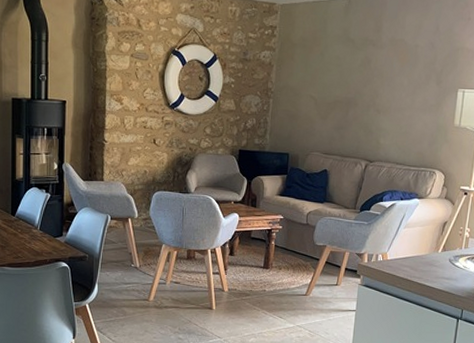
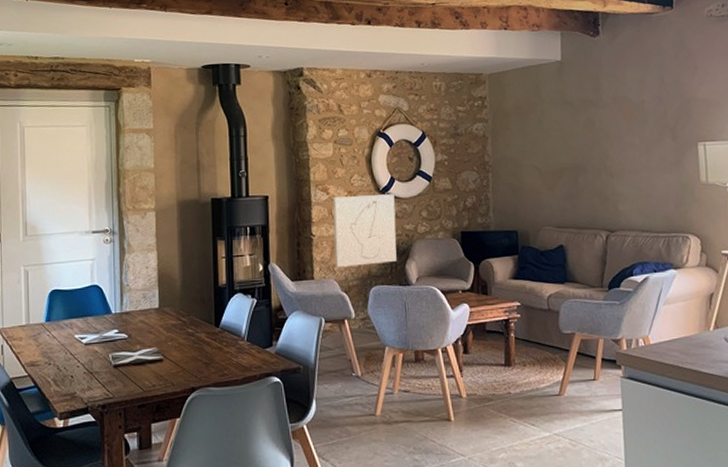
wall art: none [123,108,183,173] -> present [333,194,397,268]

